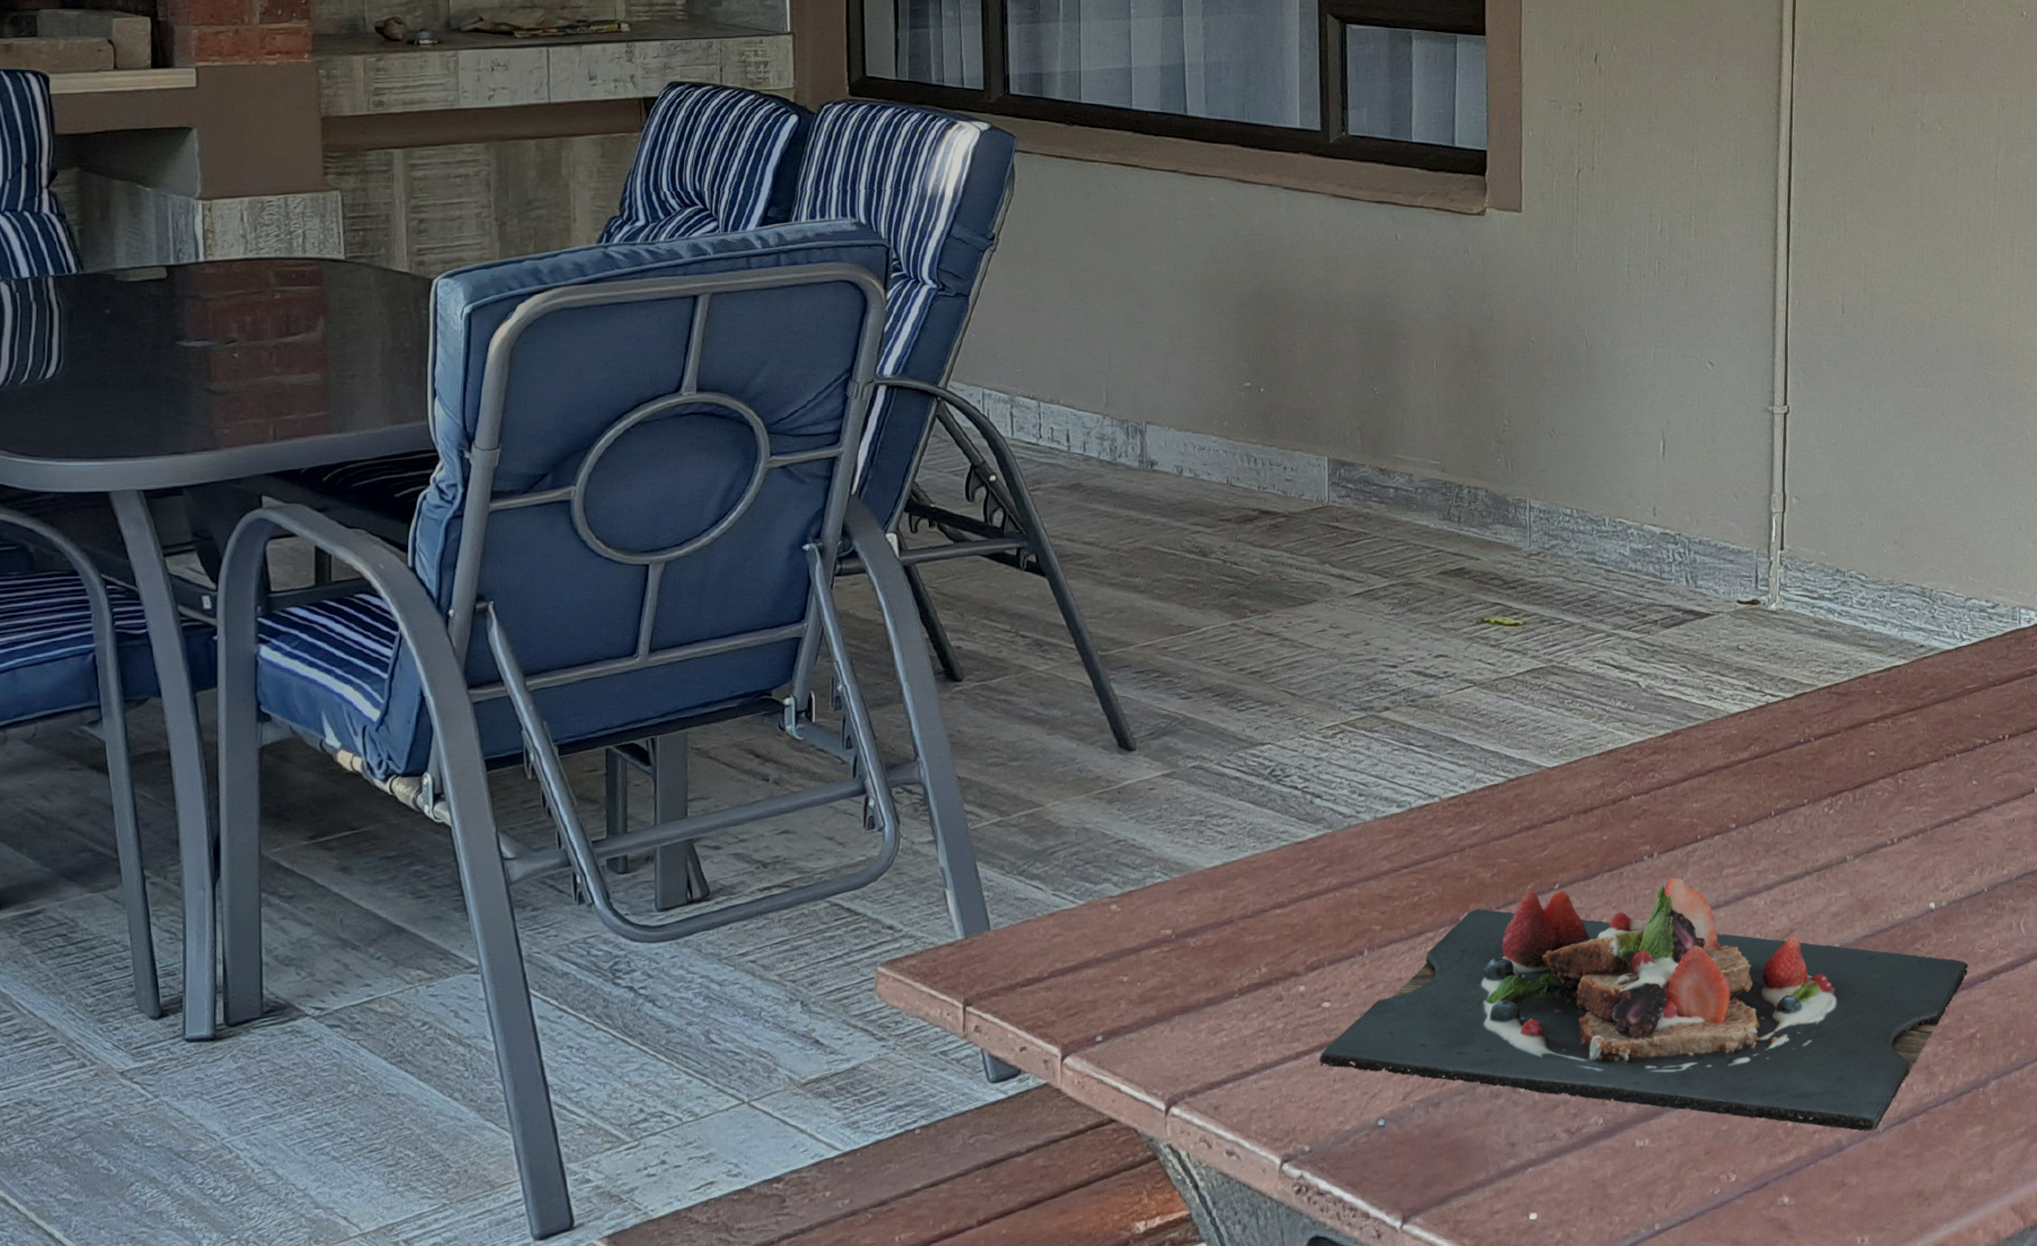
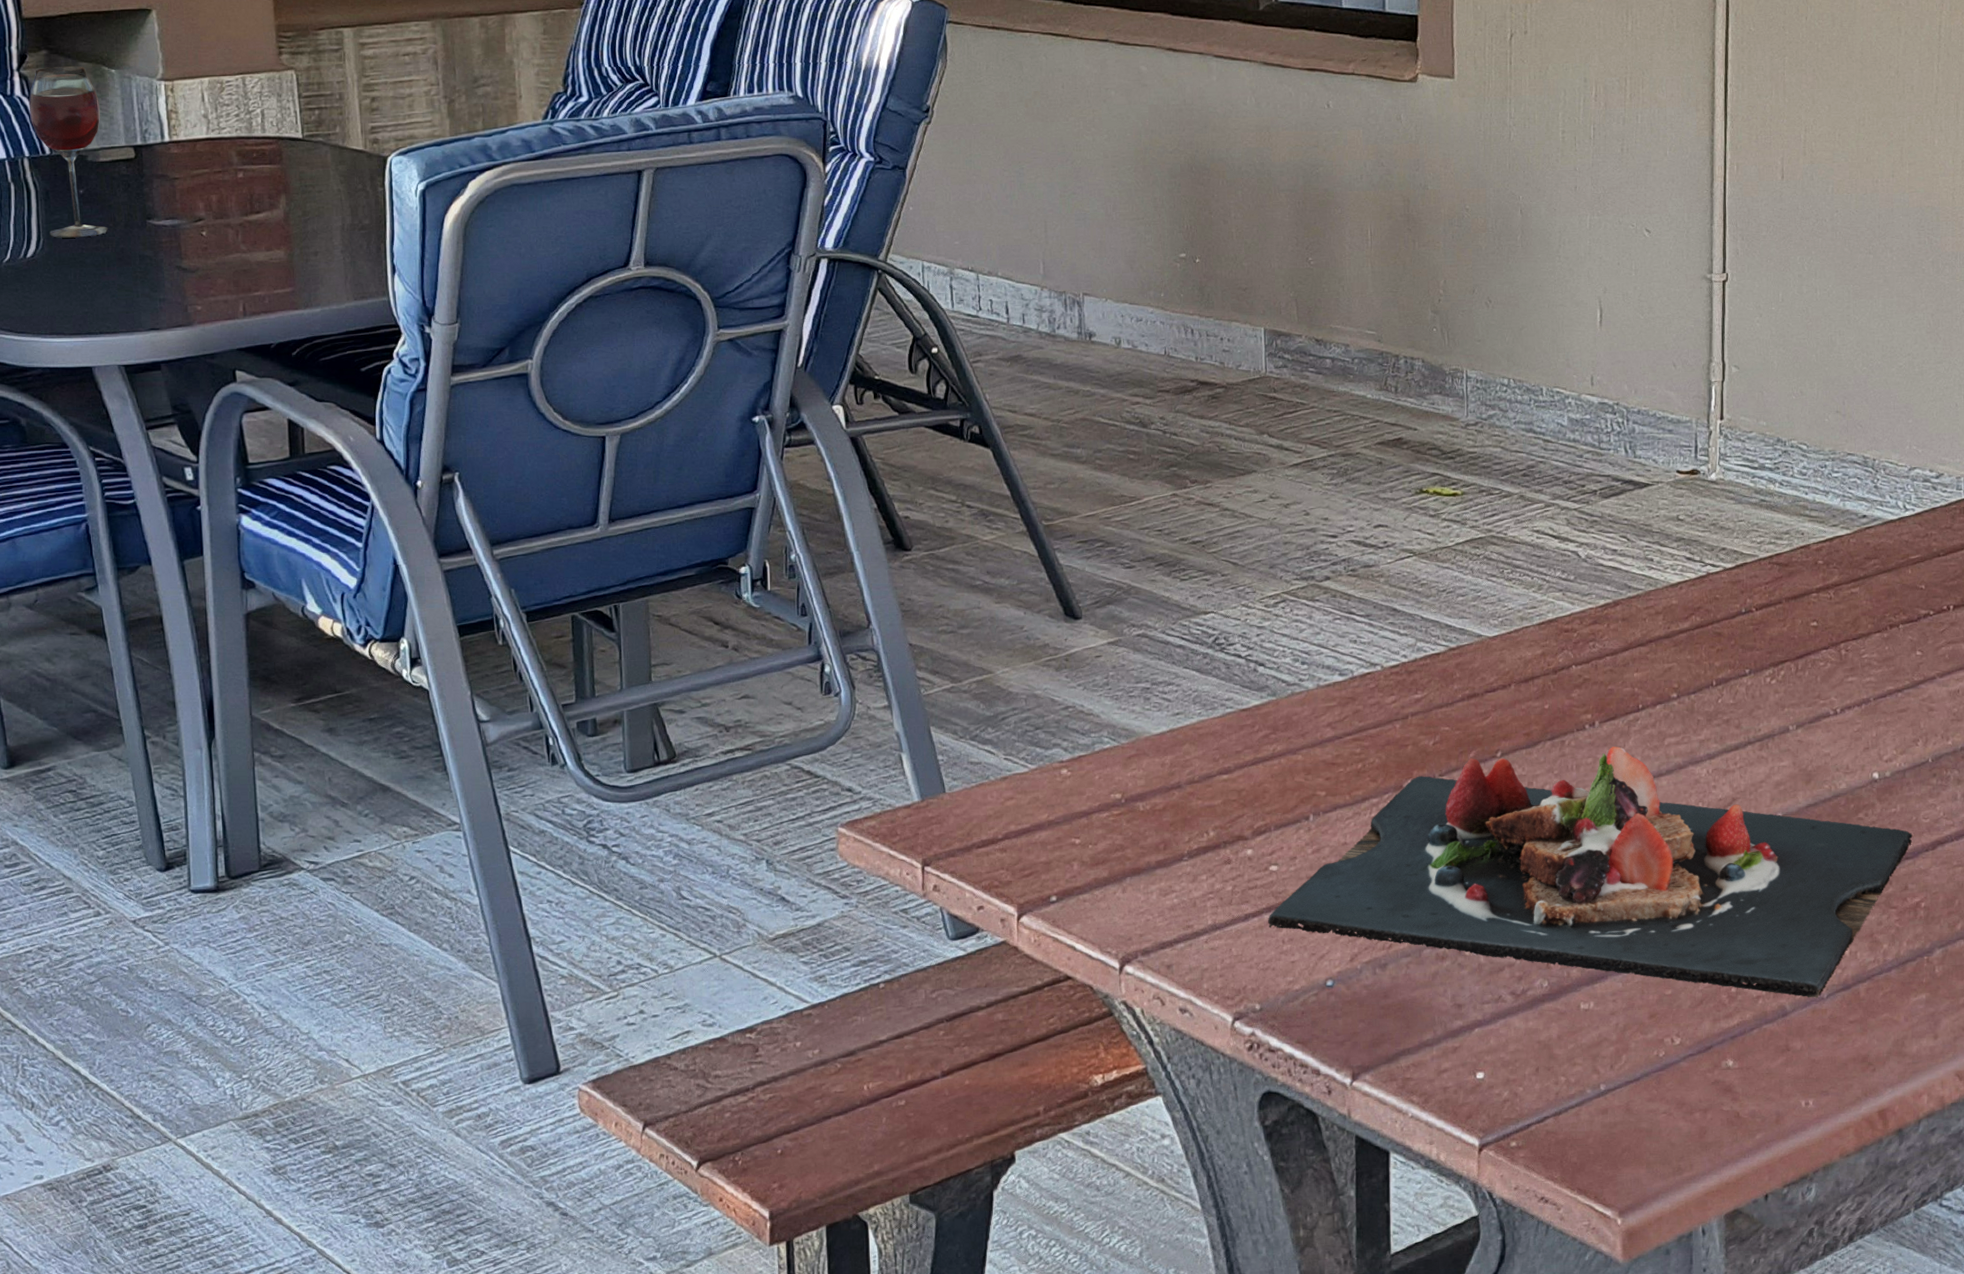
wineglass: none [56,184,134,359] -> present [28,66,108,238]

